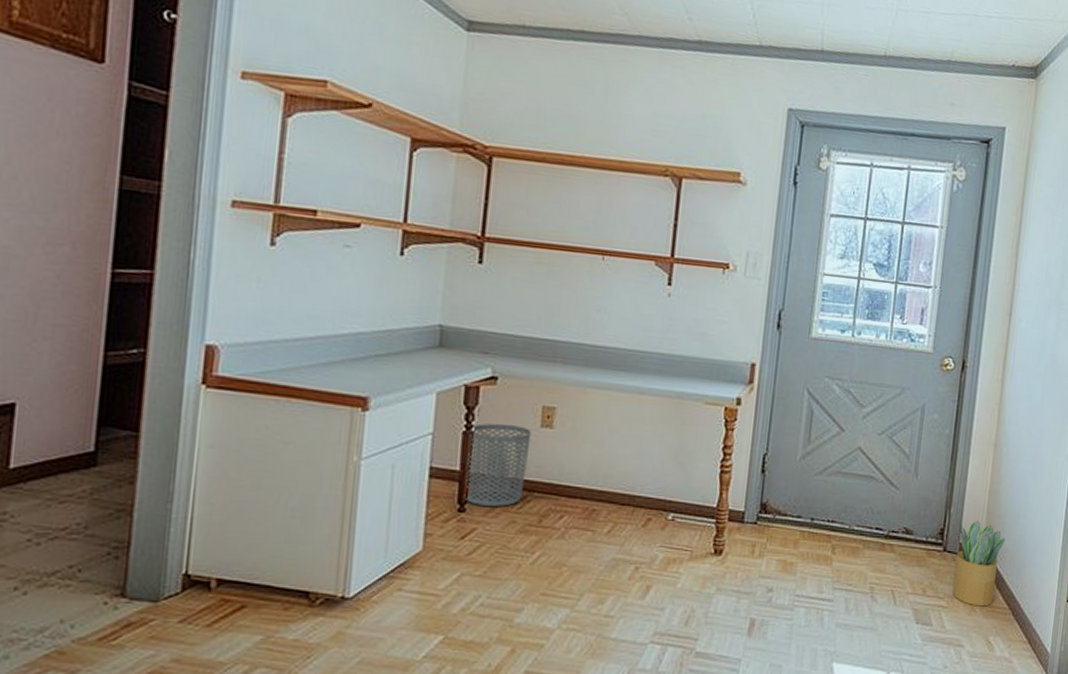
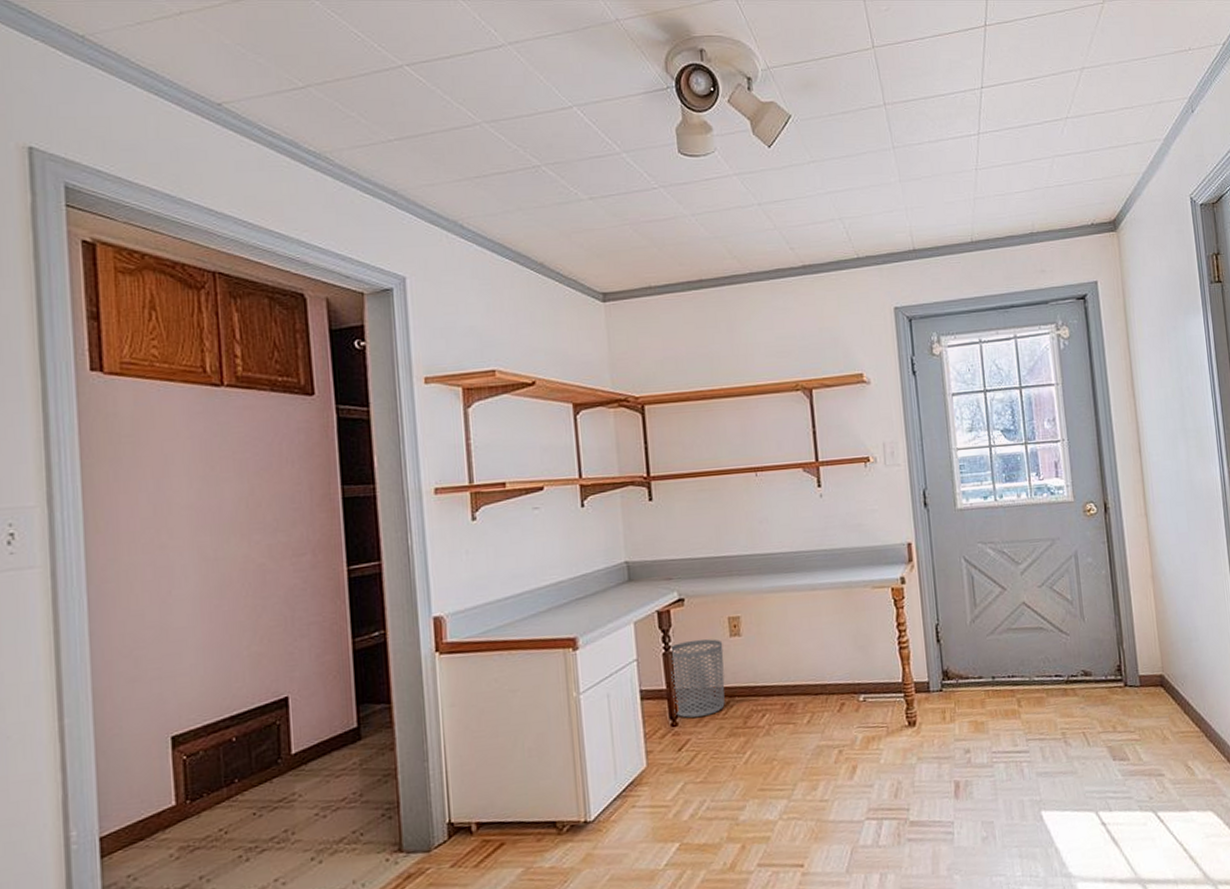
potted plant: present [952,521,1006,607] -> none [1135,651,1184,734]

